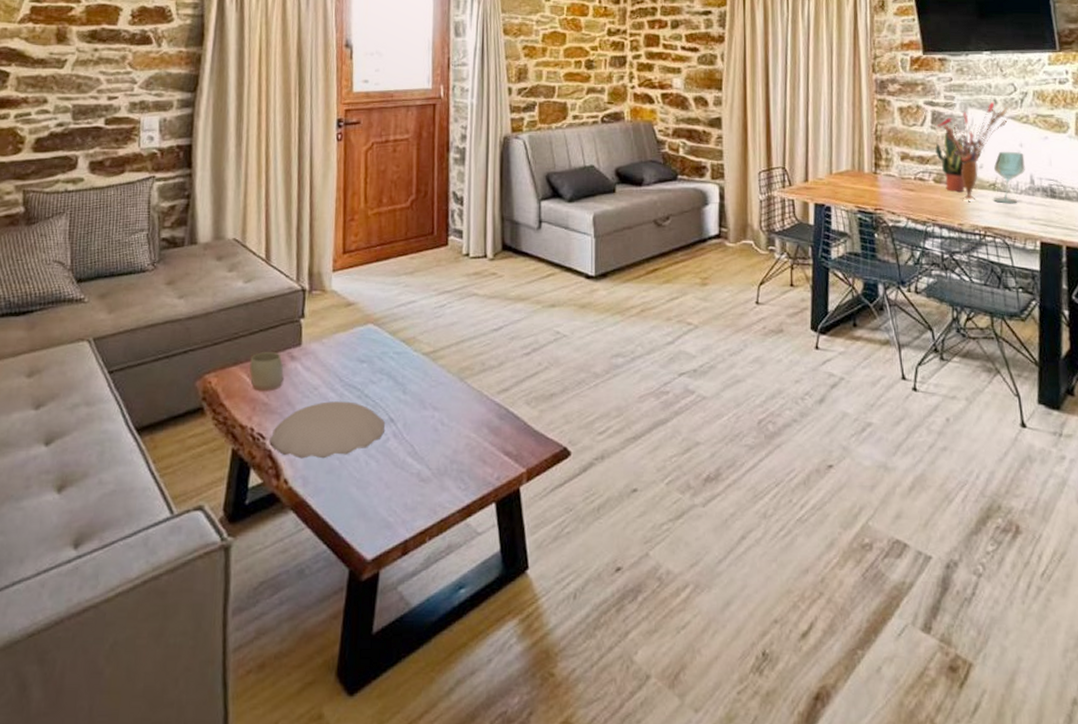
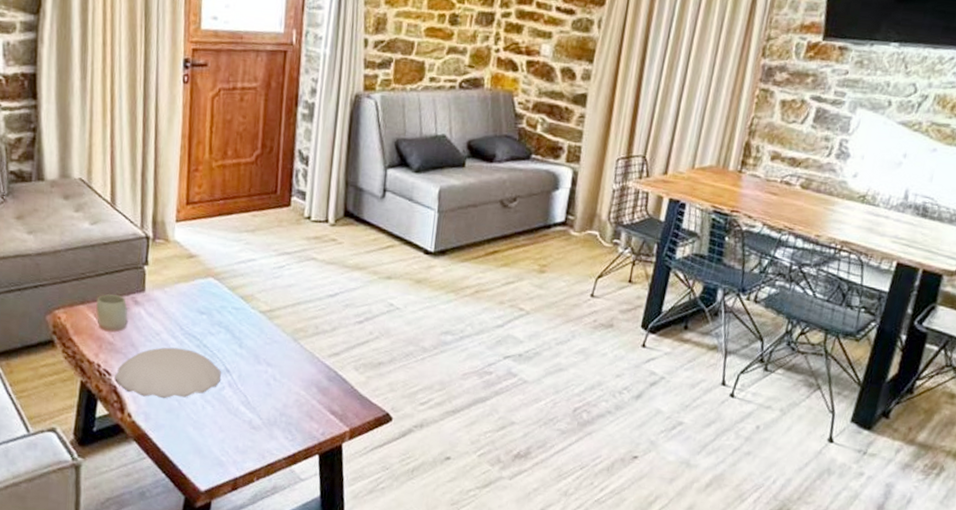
potted plant: present [934,133,982,193] -> none [809,134,860,202]
bouquet: present [936,101,1008,200] -> none [818,102,902,211]
wine glass: present [993,151,1025,204] -> none [859,160,906,219]

